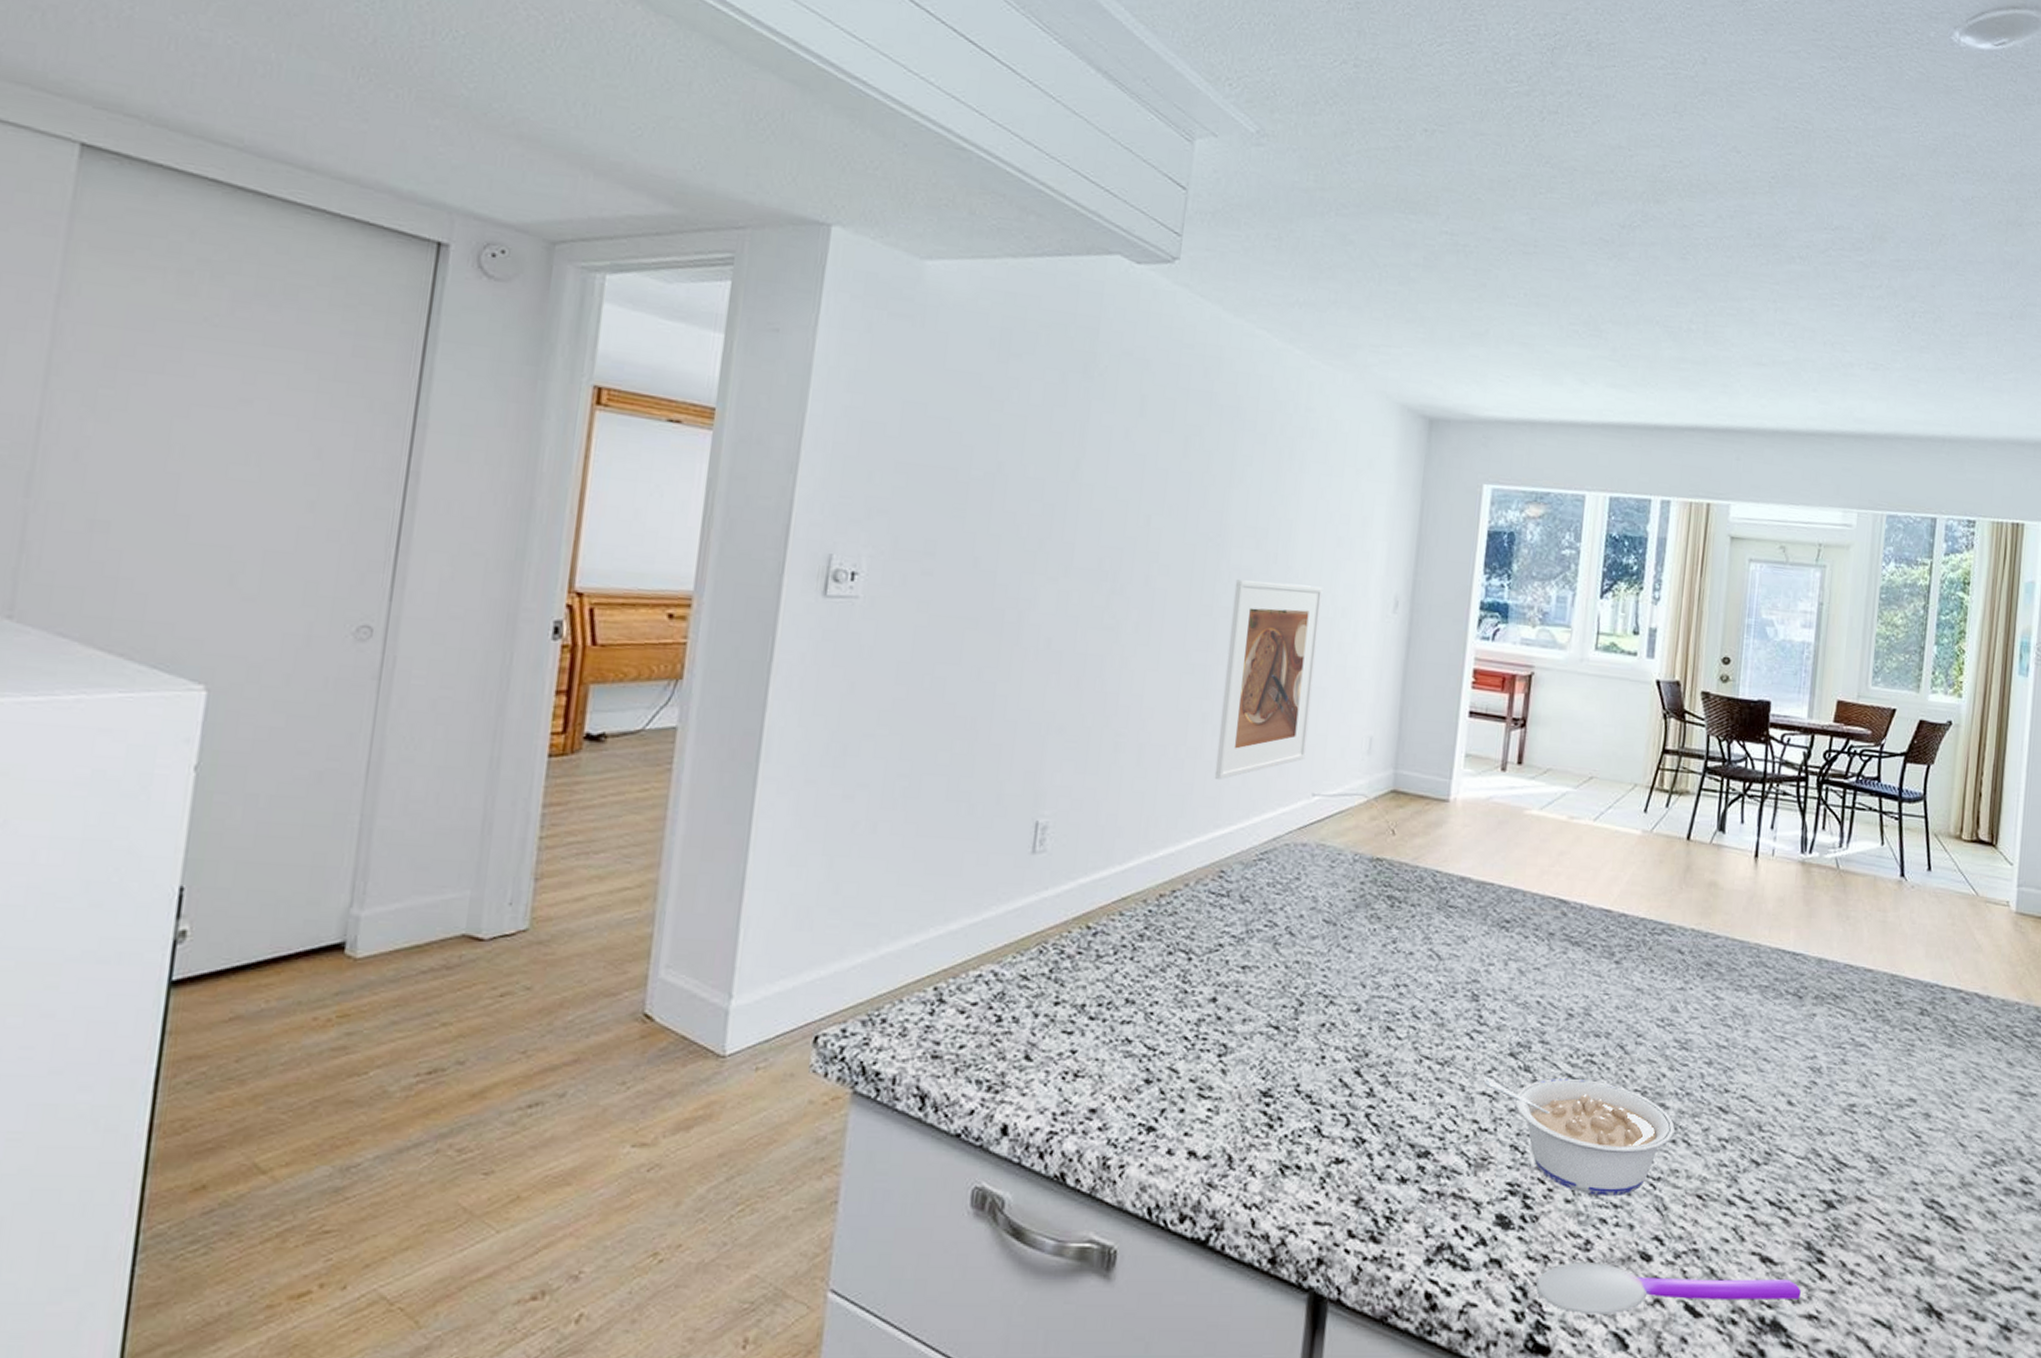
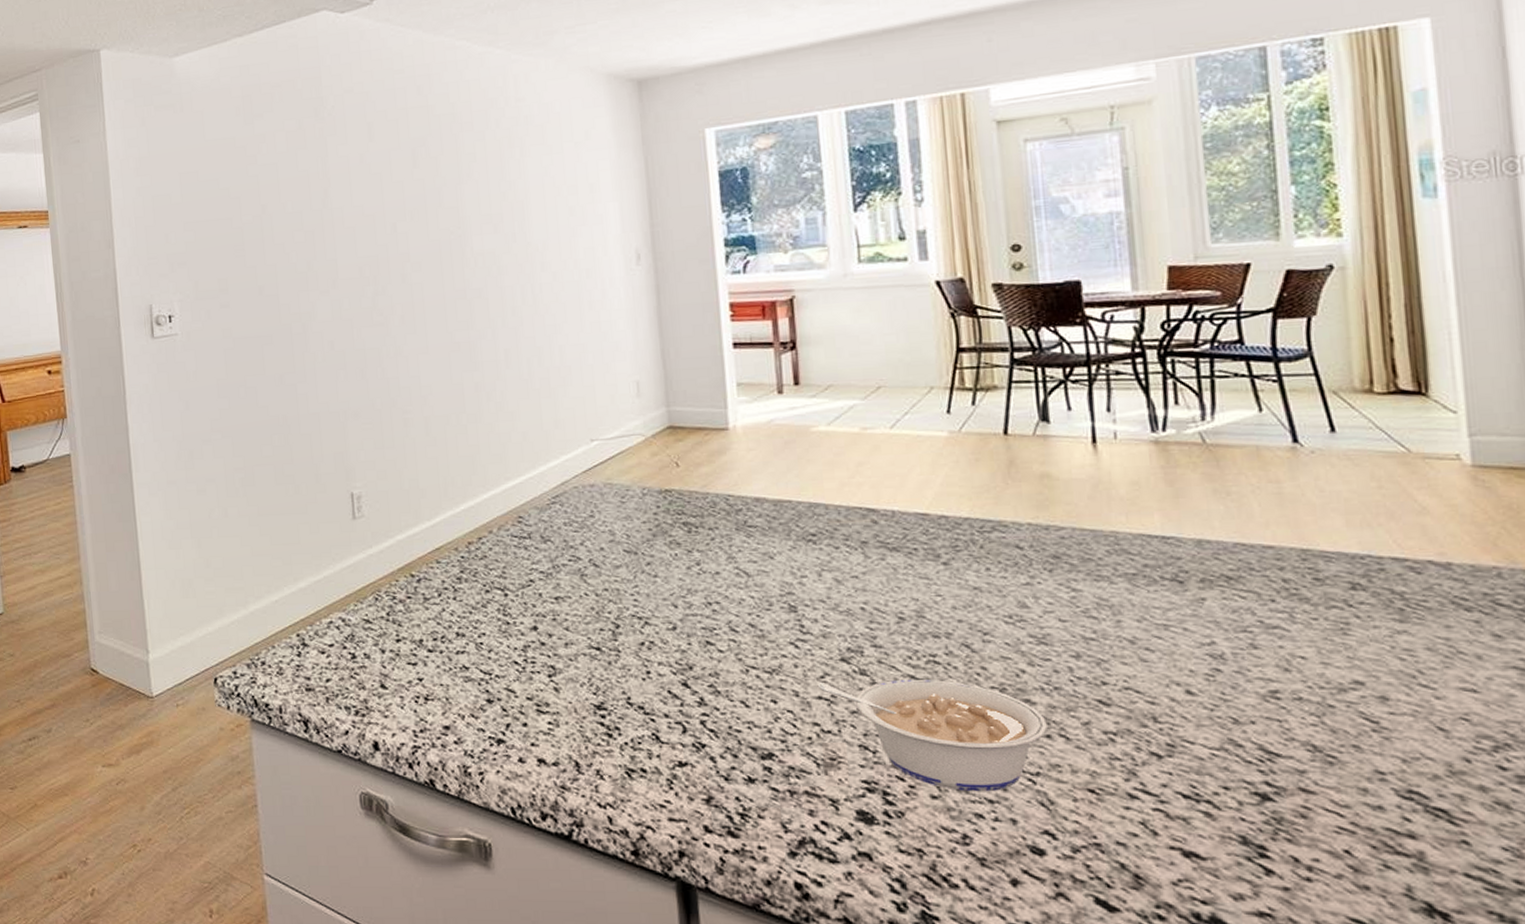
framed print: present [1214,579,1323,781] -> none [481,255,578,439]
spoon: present [1536,1262,1801,1314] -> none [915,856,1244,907]

